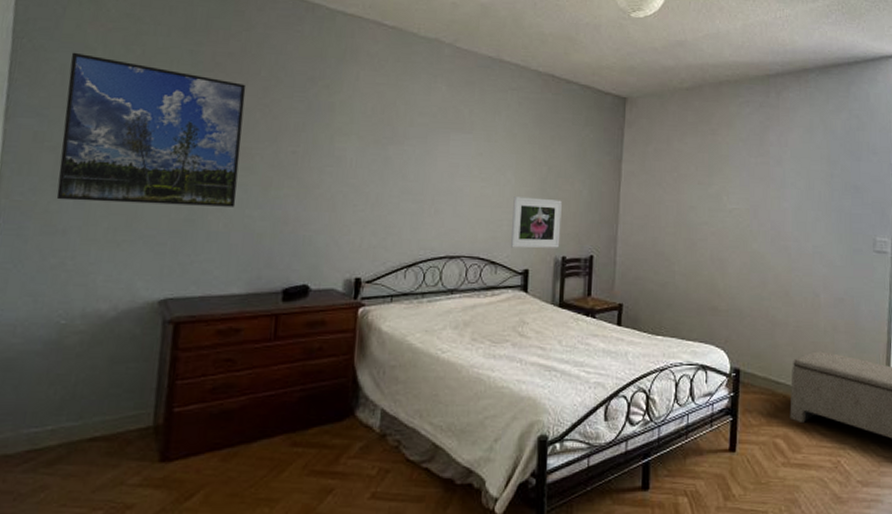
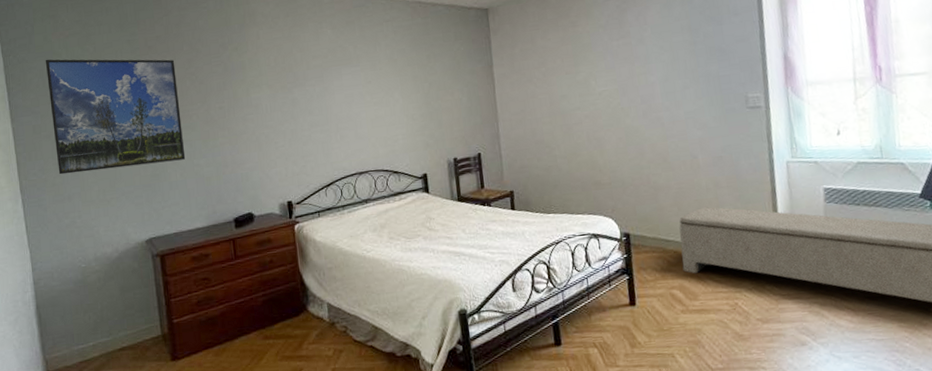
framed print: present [510,197,562,249] -> none [404,110,450,158]

